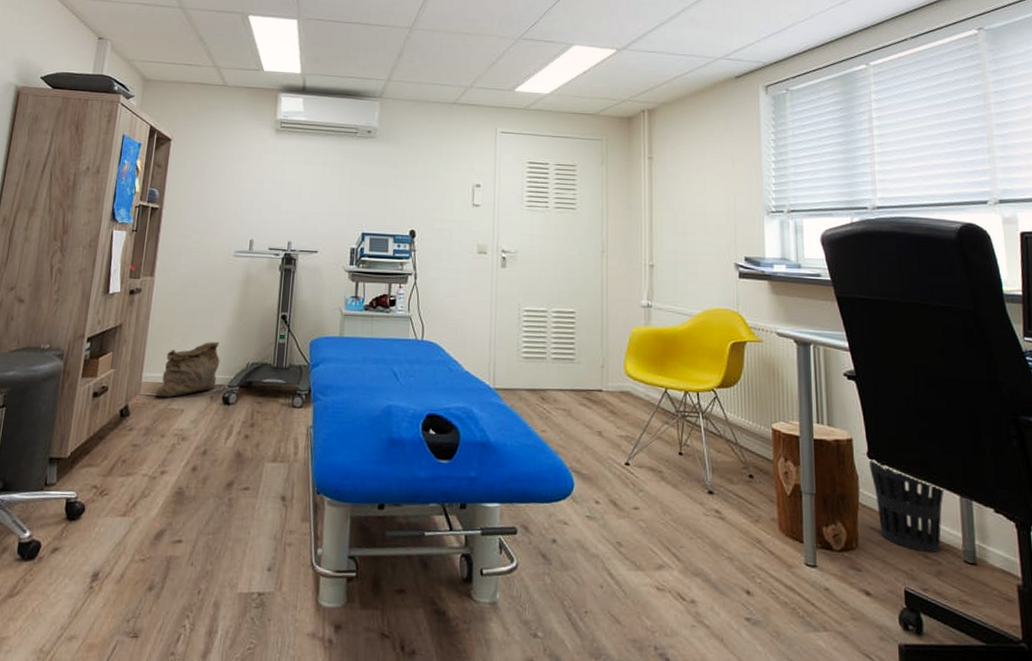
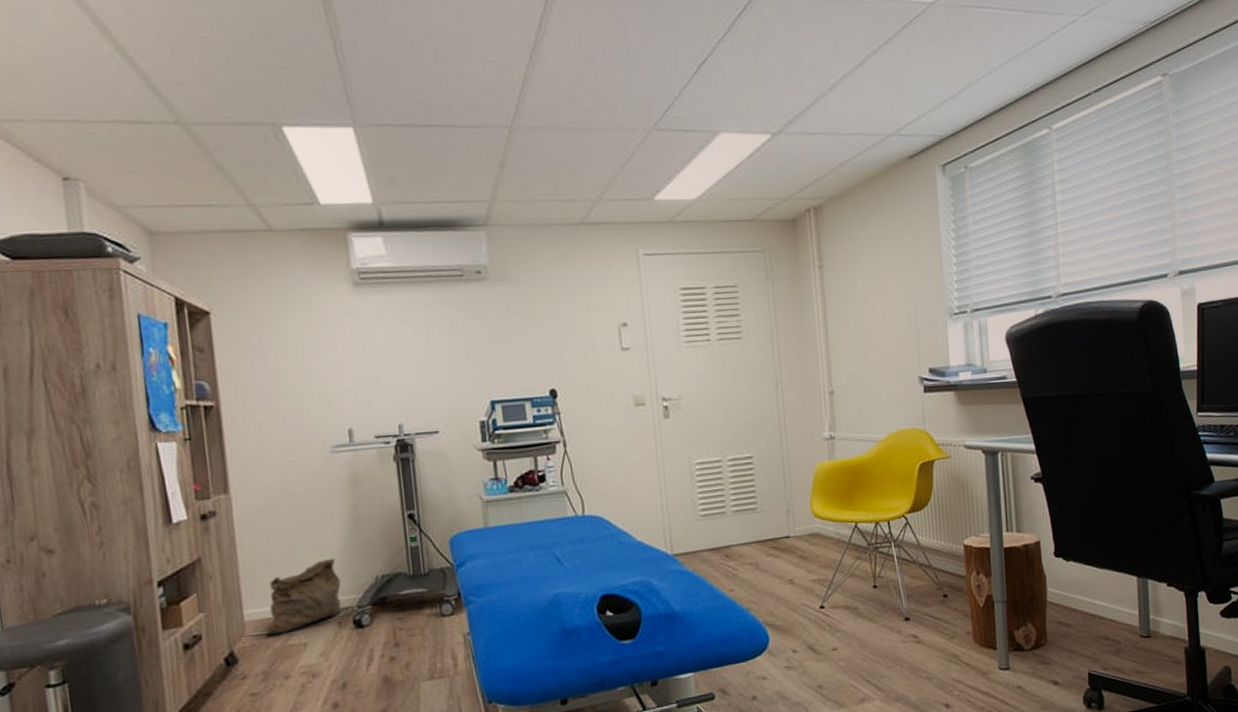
wastebasket: present [868,458,944,554] -> none [1055,556,1124,636]

